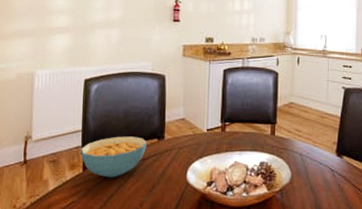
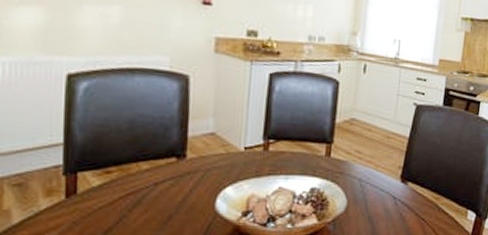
cereal bowl: present [81,136,148,178] -> none [62,153,162,207]

